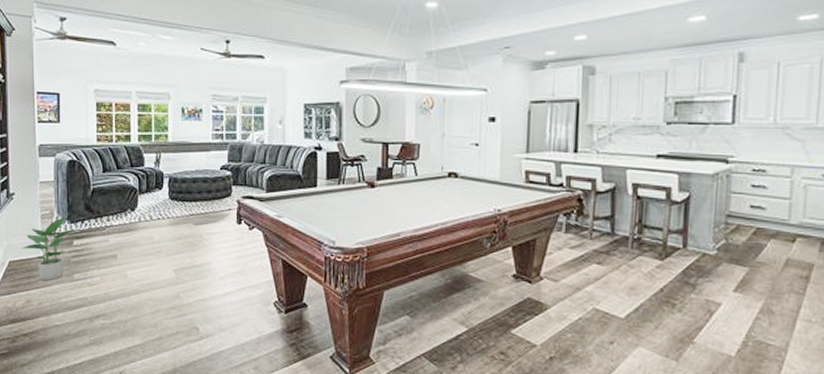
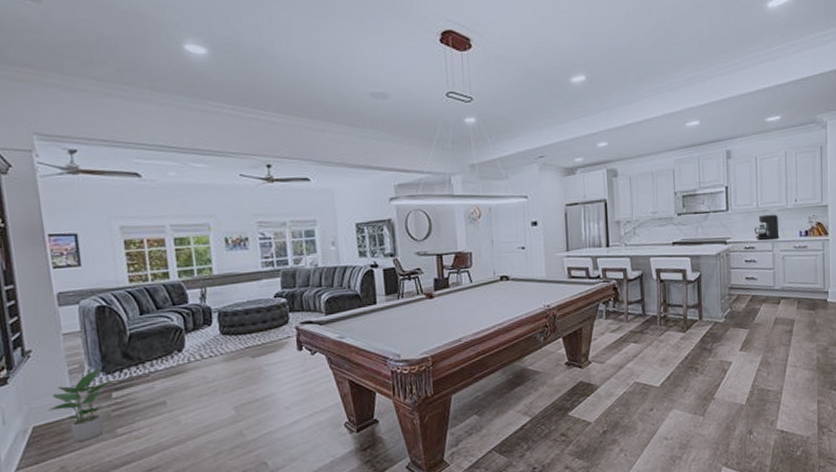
coffee maker: none [768,132,804,163] -> present [755,214,780,240]

